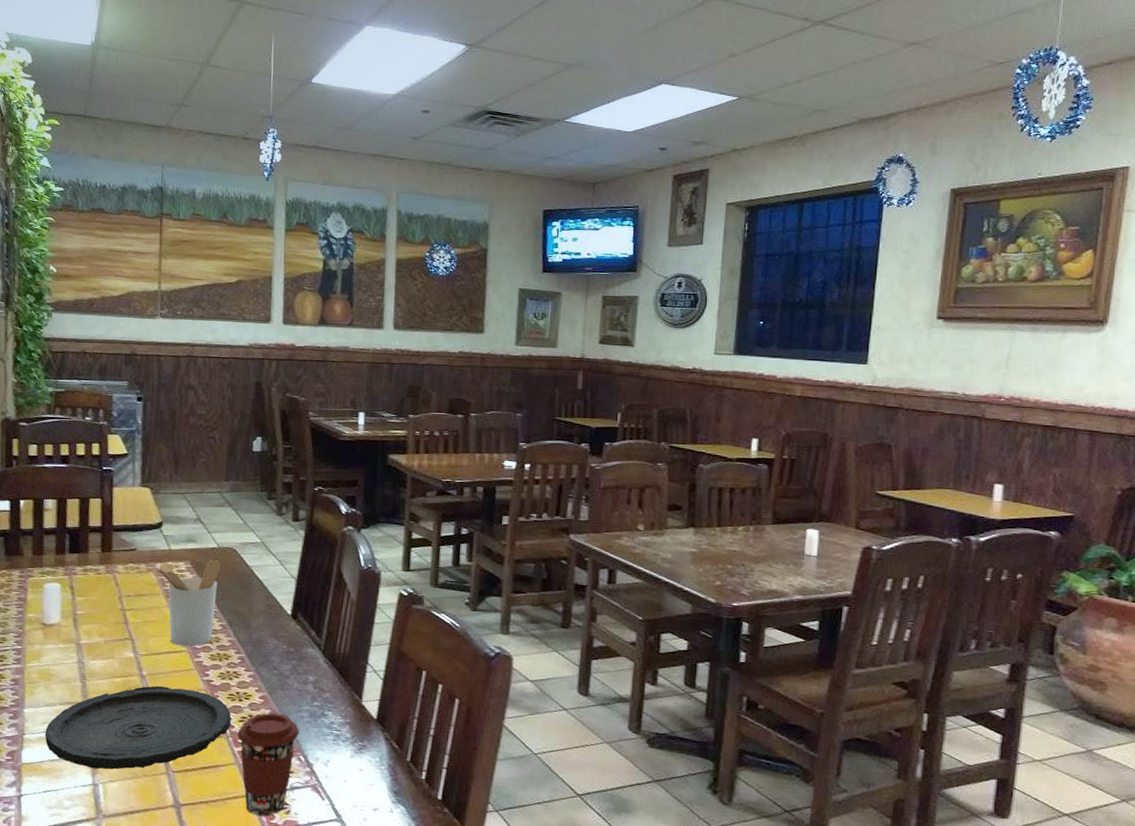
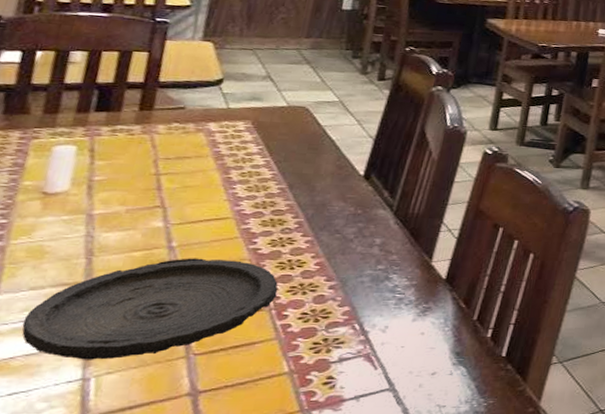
utensil holder: present [153,560,221,647] -> none [204,120,289,213]
coffee cup: present [237,712,299,816] -> none [281,279,358,394]

